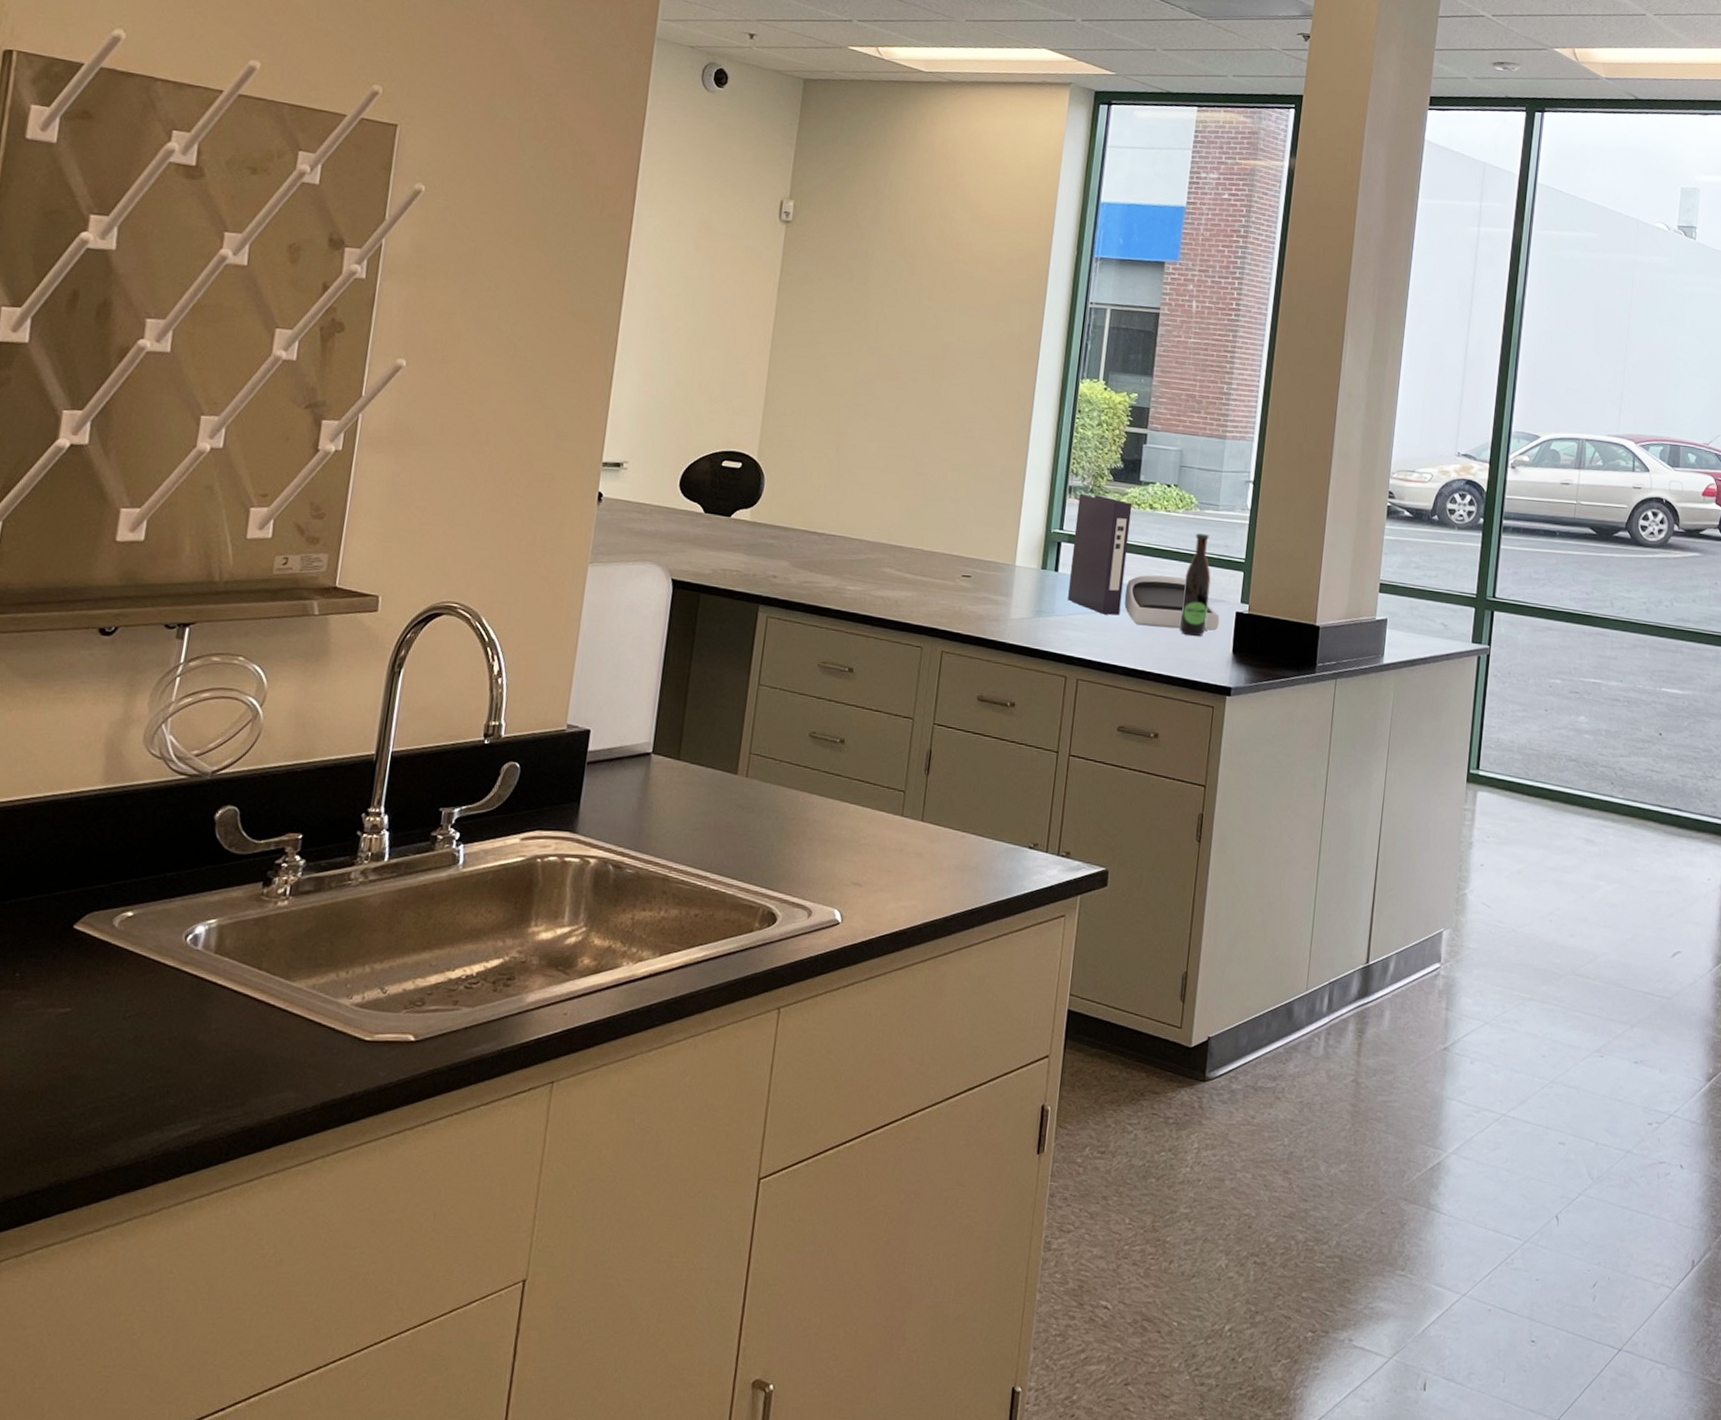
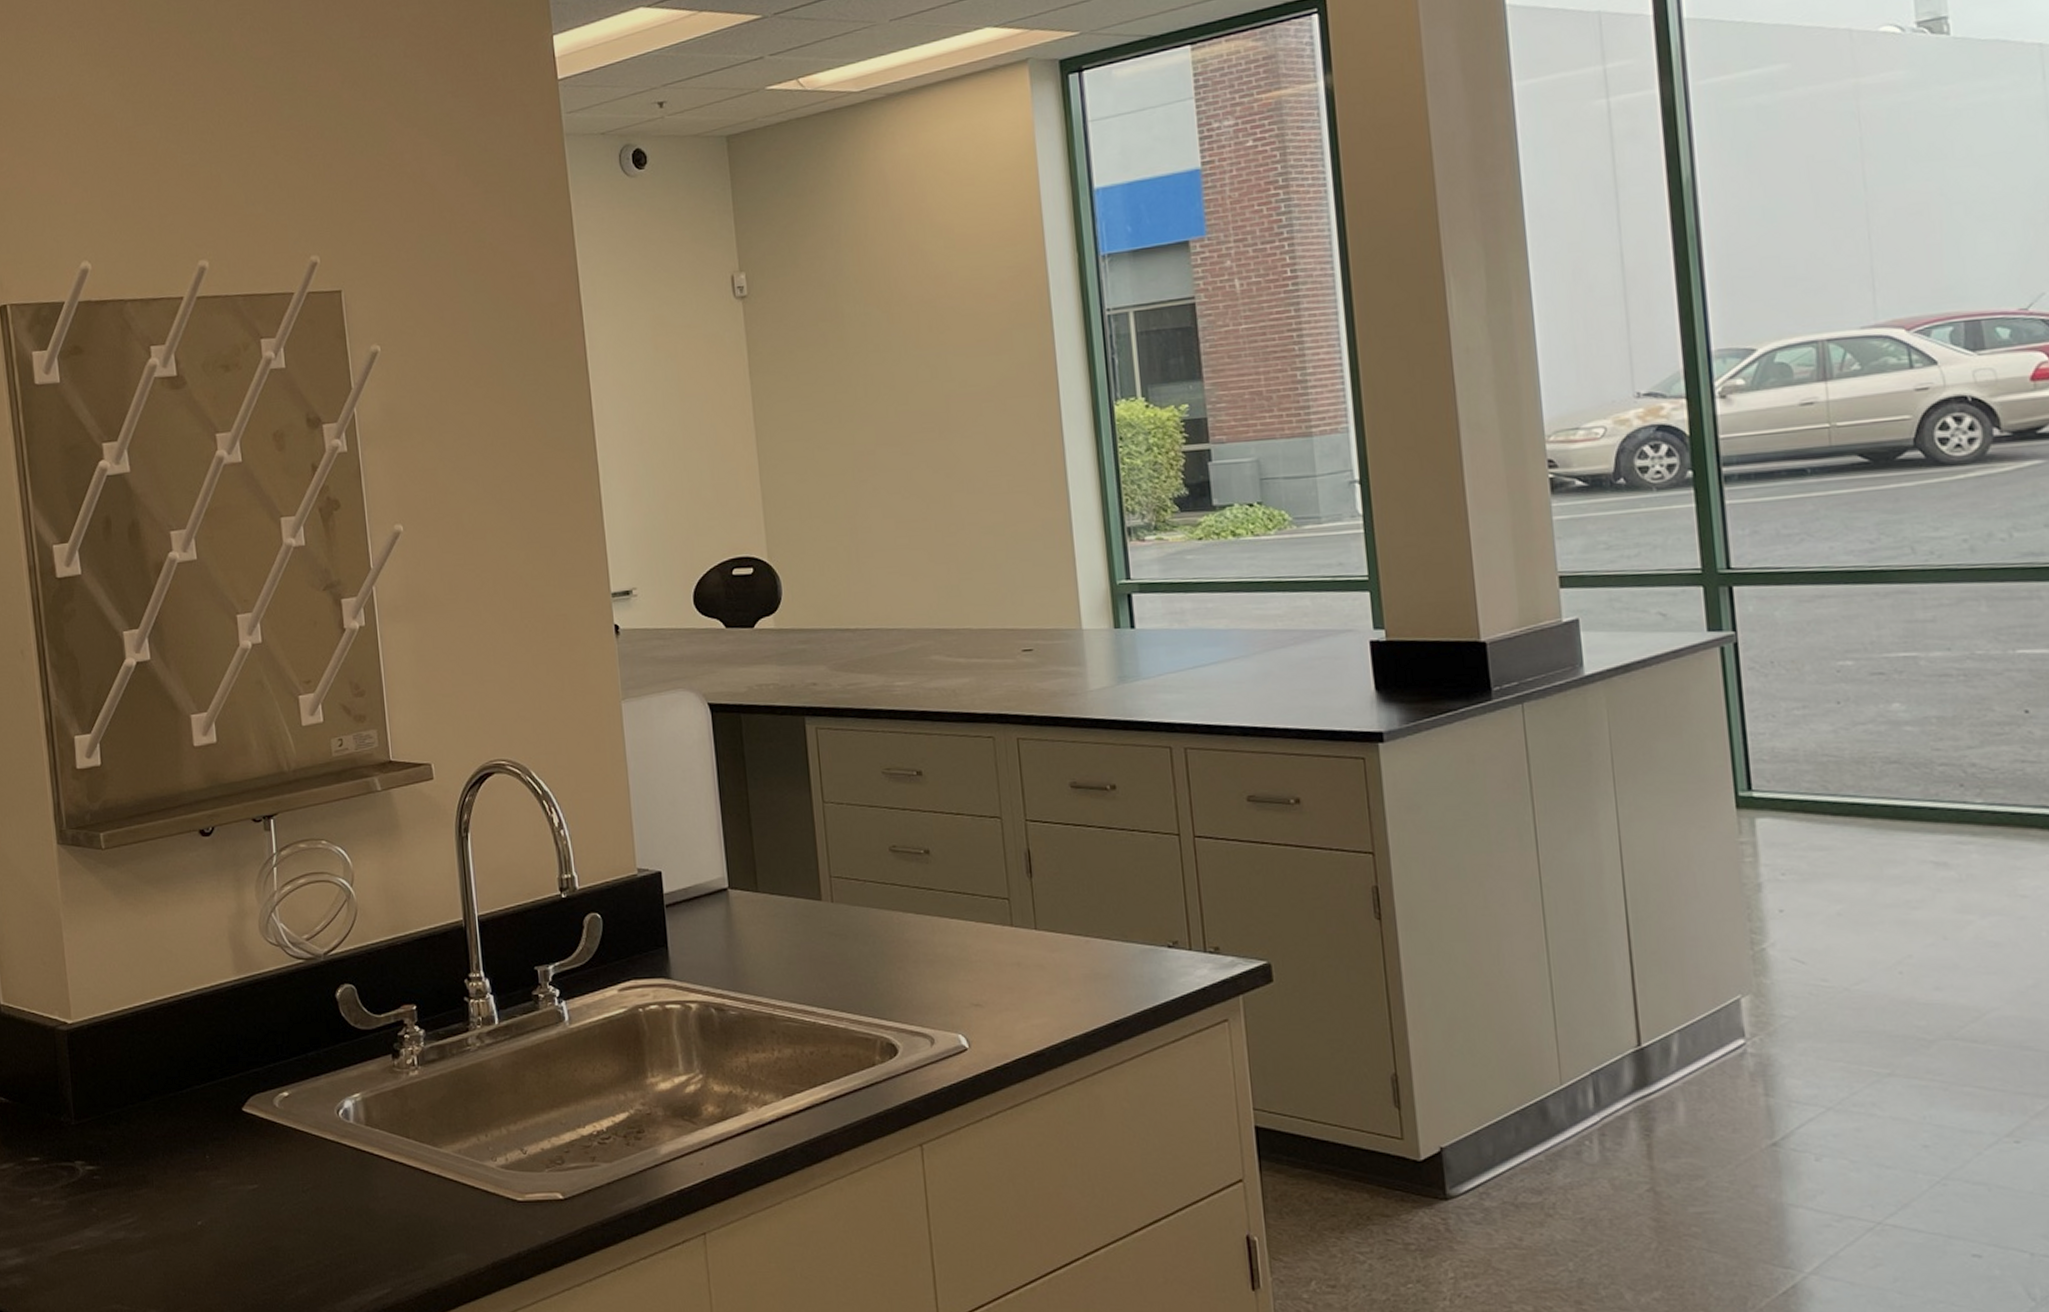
binder: present [1068,493,1133,616] -> none [1141,531,1221,669]
scale: present [1124,575,1220,631] -> none [1222,611,1351,674]
bottle: present [1180,533,1211,636] -> none [1294,554,1334,678]

